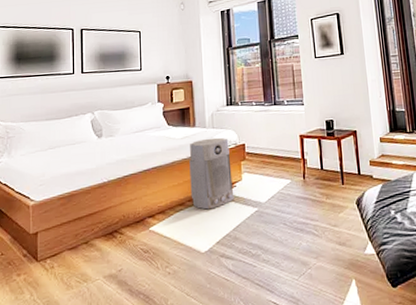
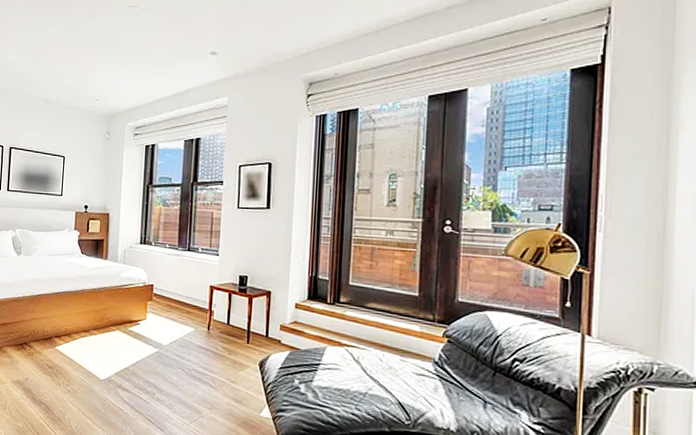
air purifier: present [189,137,234,210] -> none [96,273,138,342]

